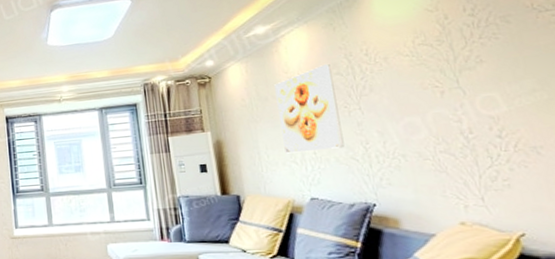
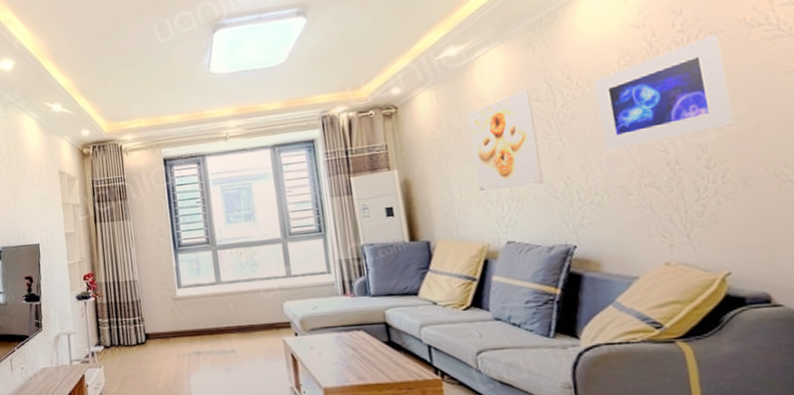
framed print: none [391,18,526,120] -> present [594,34,735,151]

